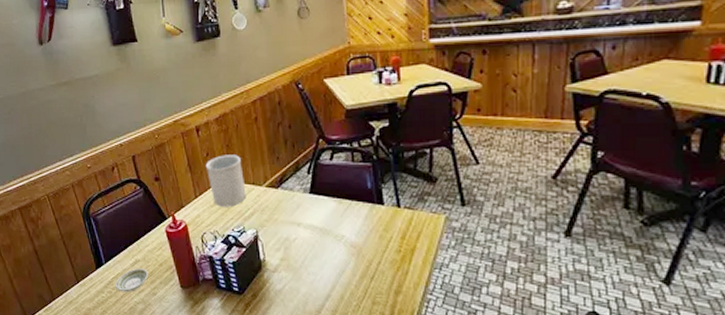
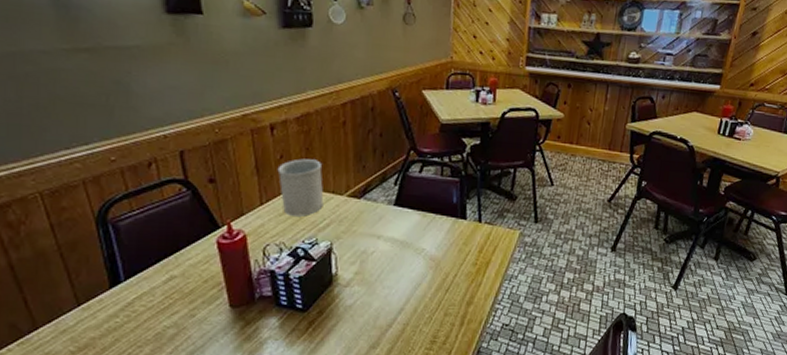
saucer: present [115,268,149,293] -> none [136,286,188,315]

